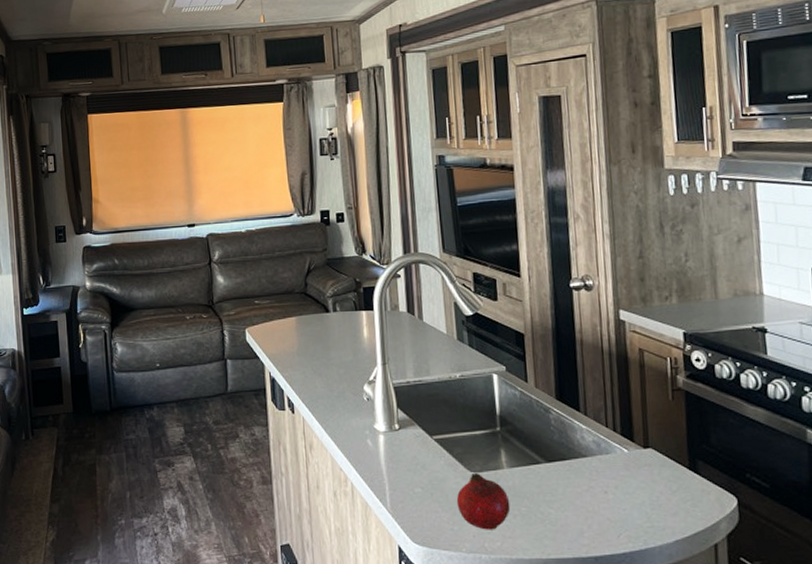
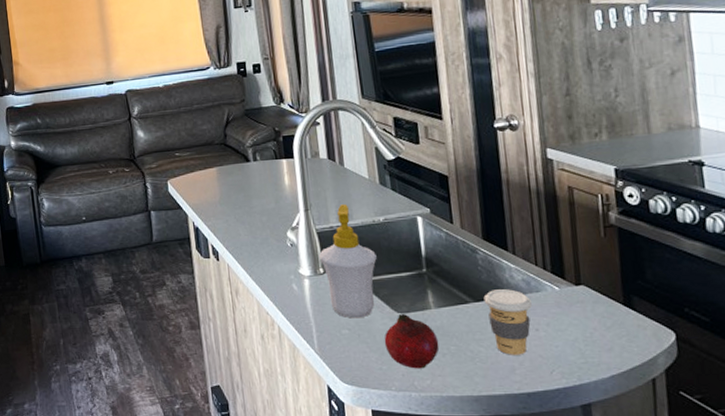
soap bottle: none [395,359,452,477] -> present [319,204,377,319]
coffee cup: none [555,450,602,518] -> present [483,289,533,355]

